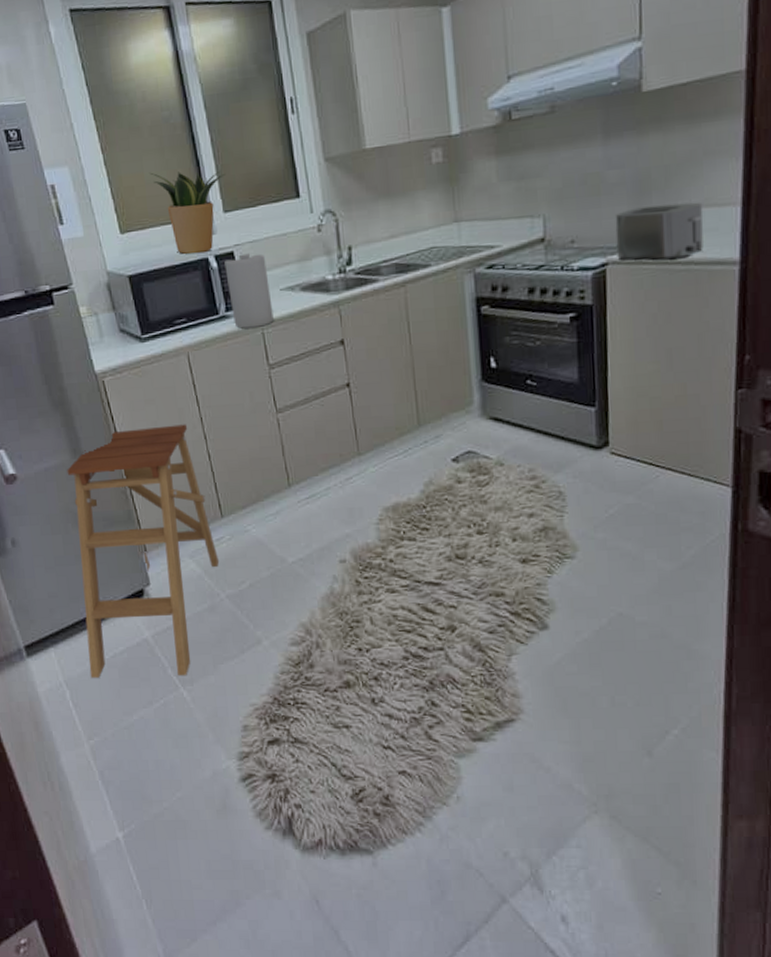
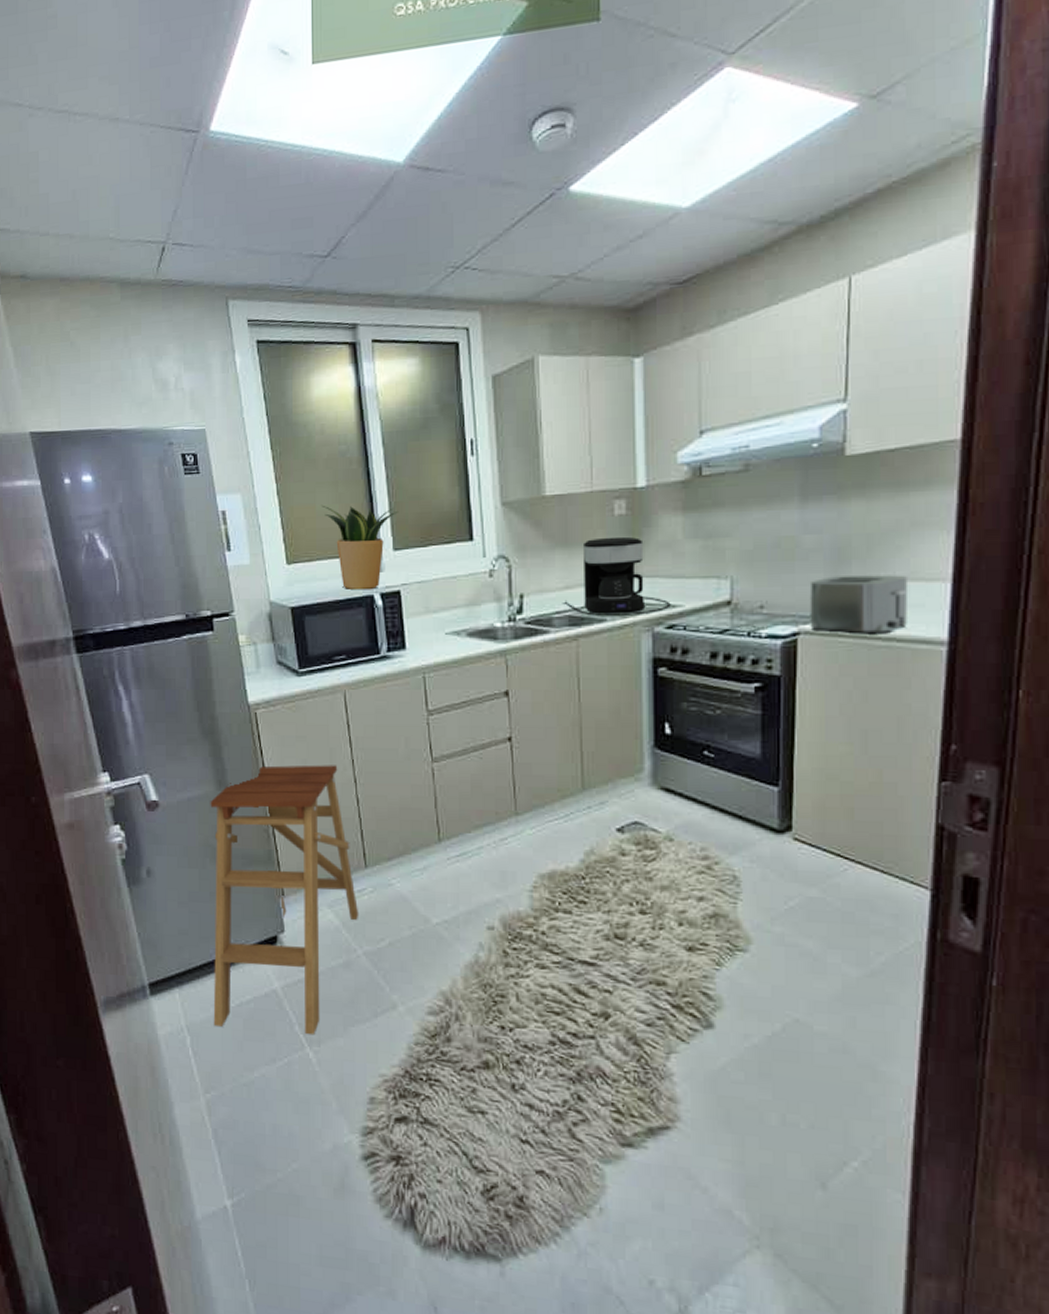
paper towel holder: present [224,253,274,329] -> none [390,594,436,671]
coffee maker: none [390,183,490,262] -> present [564,536,671,616]

